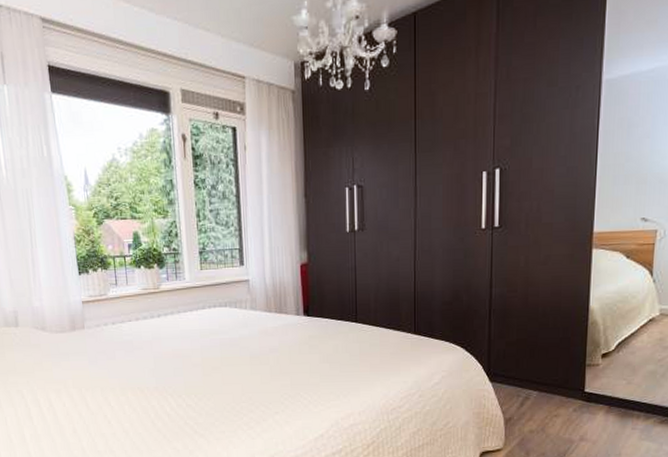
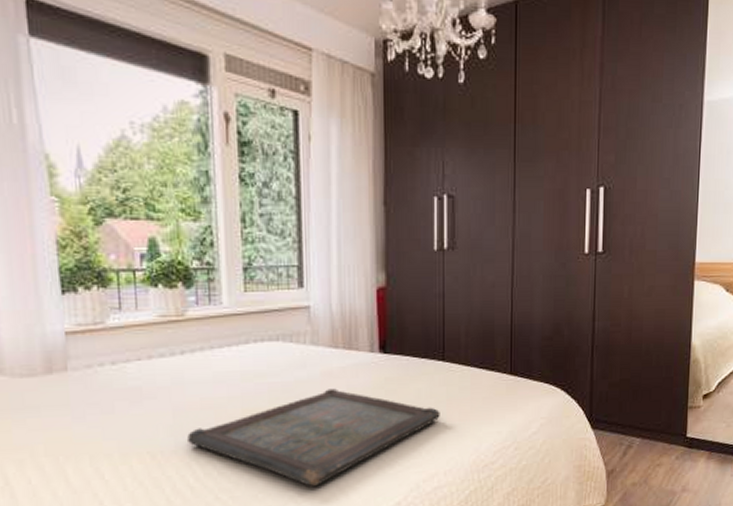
serving tray: none [163,344,354,419] -> present [186,388,440,487]

